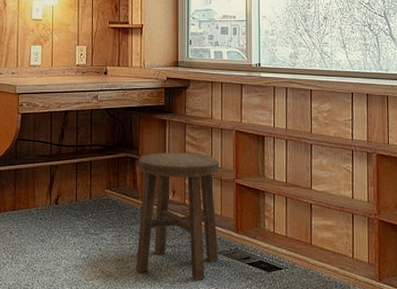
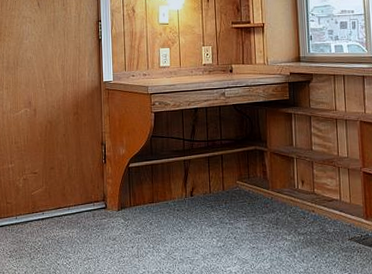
stool: present [136,153,219,280] -> none [267,144,350,266]

